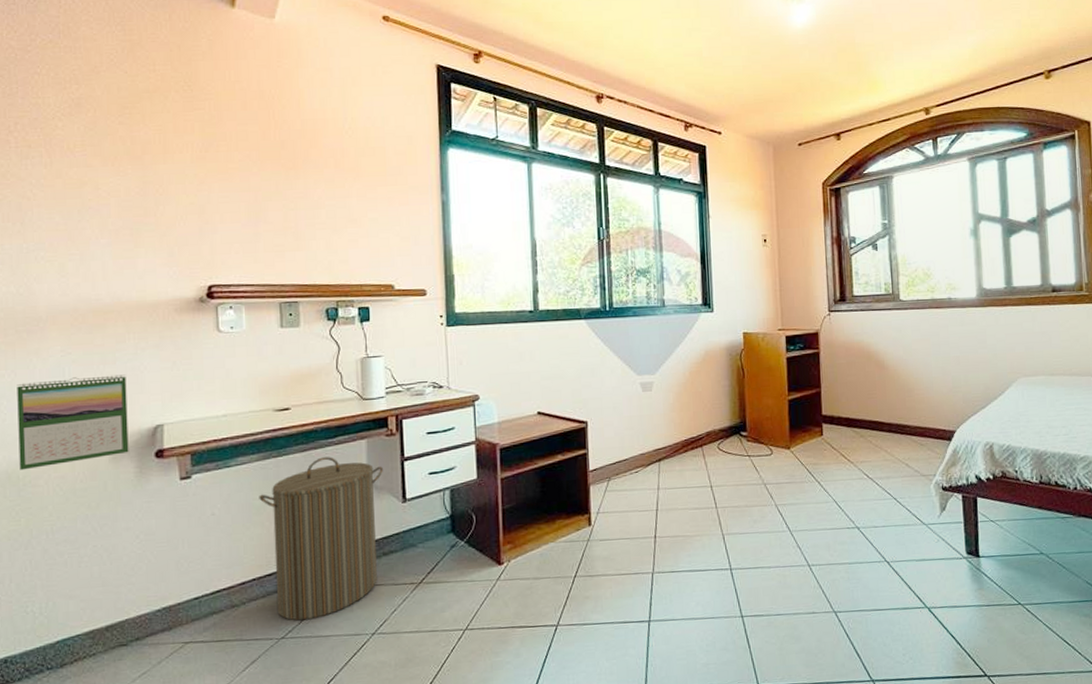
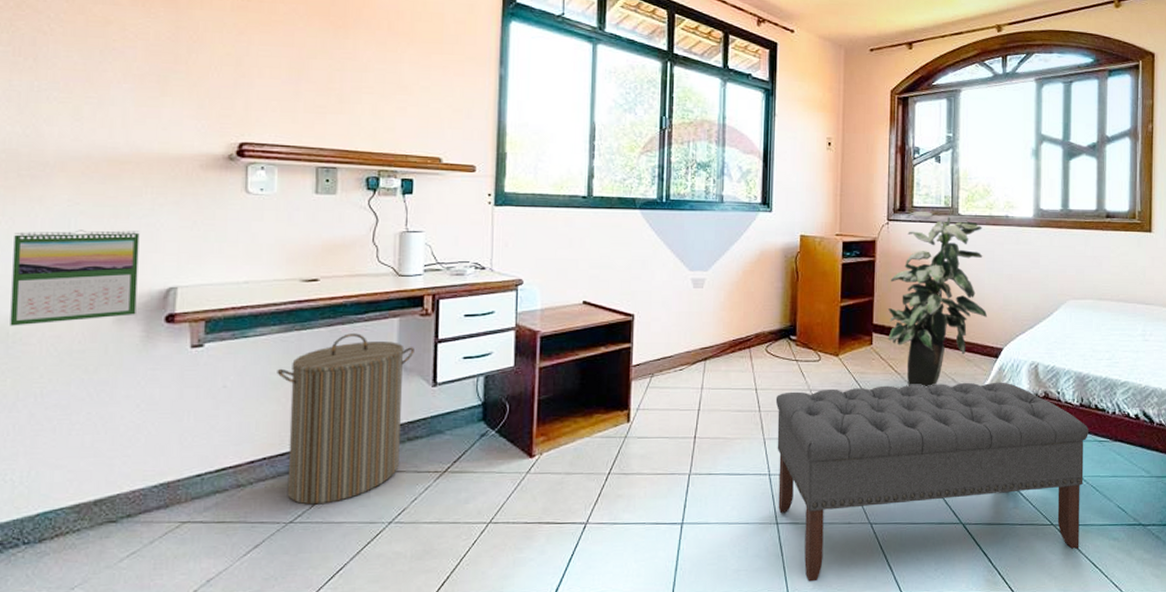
bench: none [731,464,1050,672] -> present [775,382,1088,582]
indoor plant: none [836,300,938,475] -> present [888,211,988,387]

